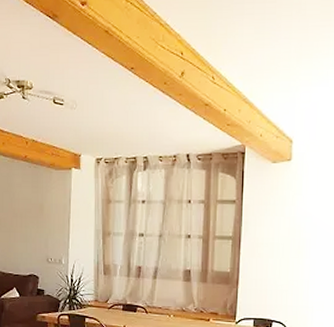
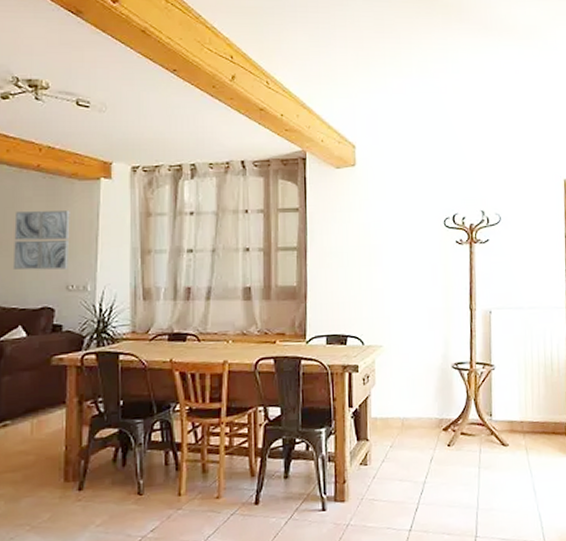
wall art: none [9,195,49,245] -> present [12,211,70,270]

